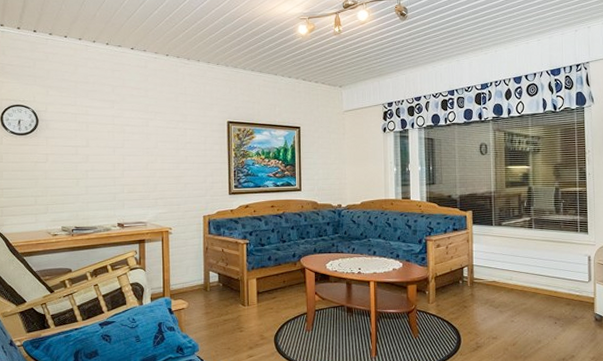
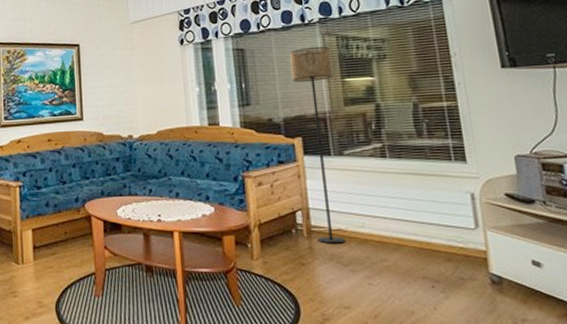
floor lamp: none [468,139,499,292] -> present [289,46,346,244]

